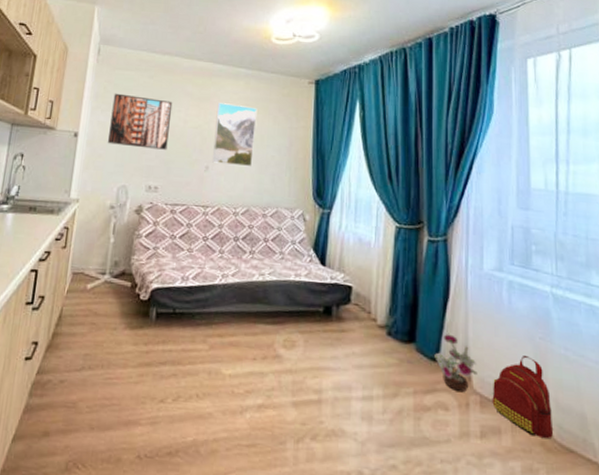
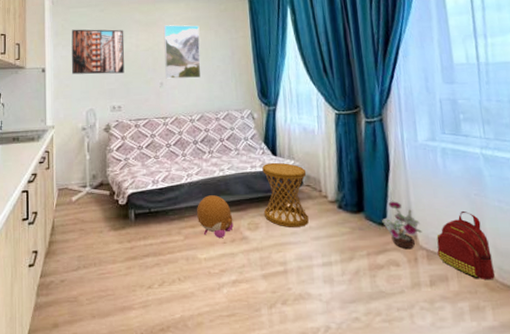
plush toy: none [226,301,268,353] -> present [196,195,234,238]
side table: none [303,273,357,352] -> present [262,162,309,227]

